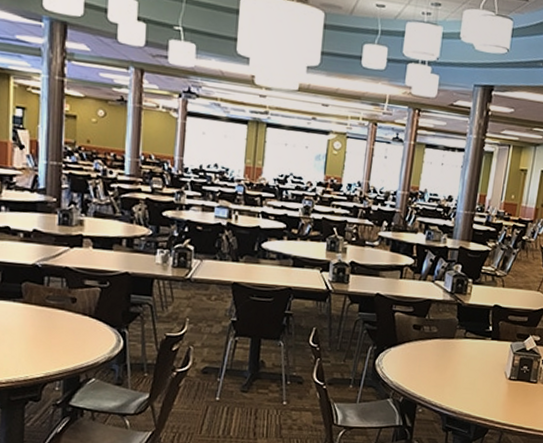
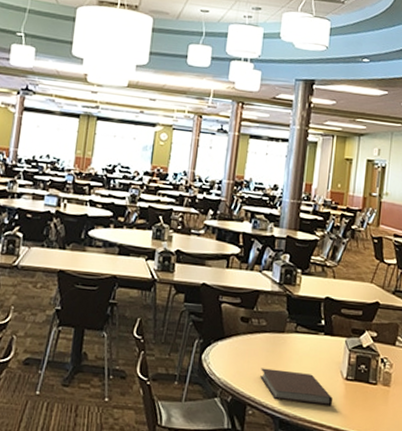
notebook: none [430,371,497,403] -> present [260,368,333,407]

